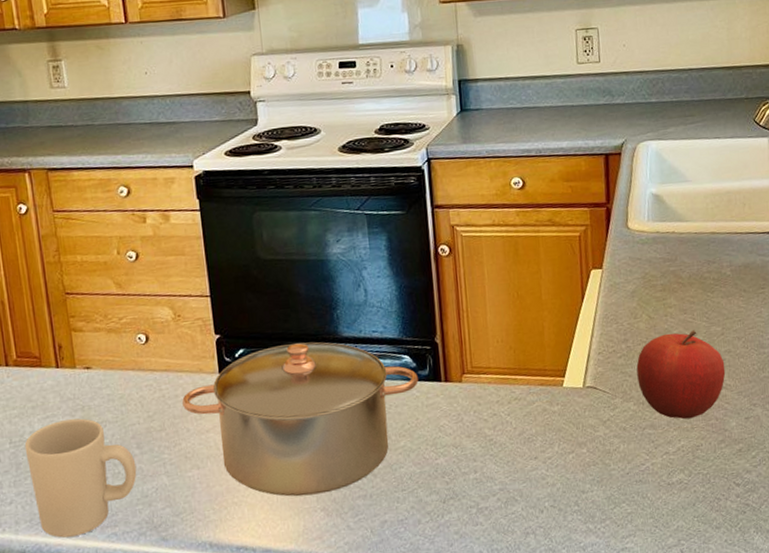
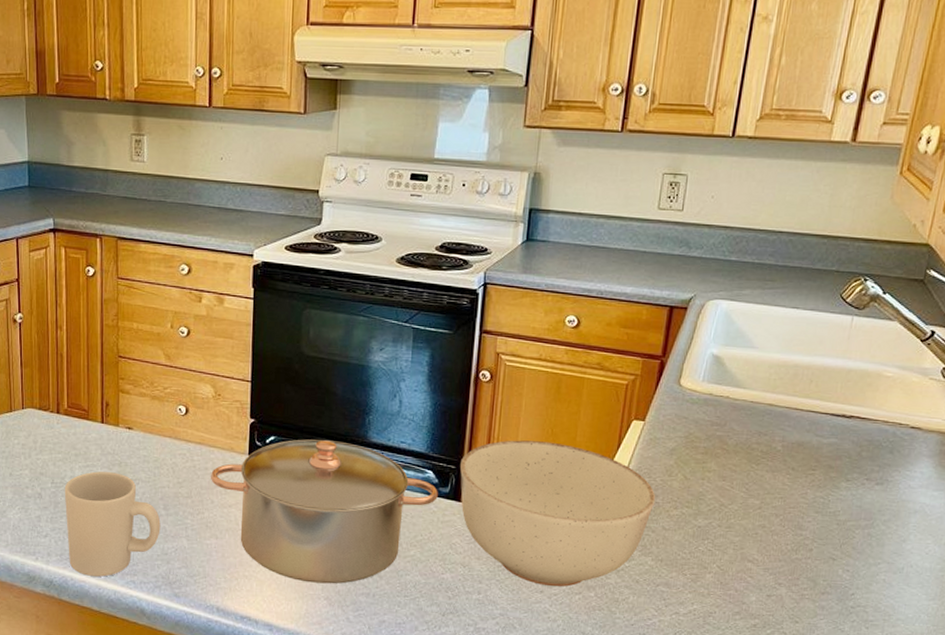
bowl: none [434,305,627,451] -> present [459,440,656,587]
fruit: present [636,330,726,420] -> none [660,497,757,585]

